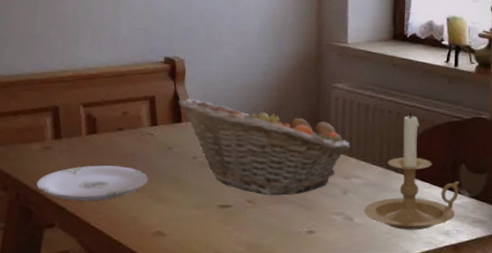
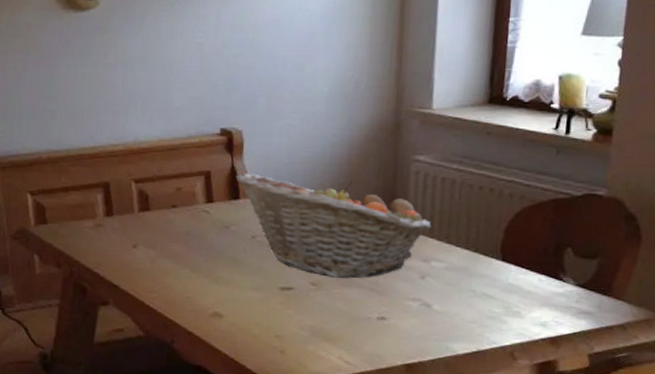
plate: present [37,165,148,202] -> none [90,243,204,280]
candle holder: present [364,112,460,230] -> none [445,188,564,320]

